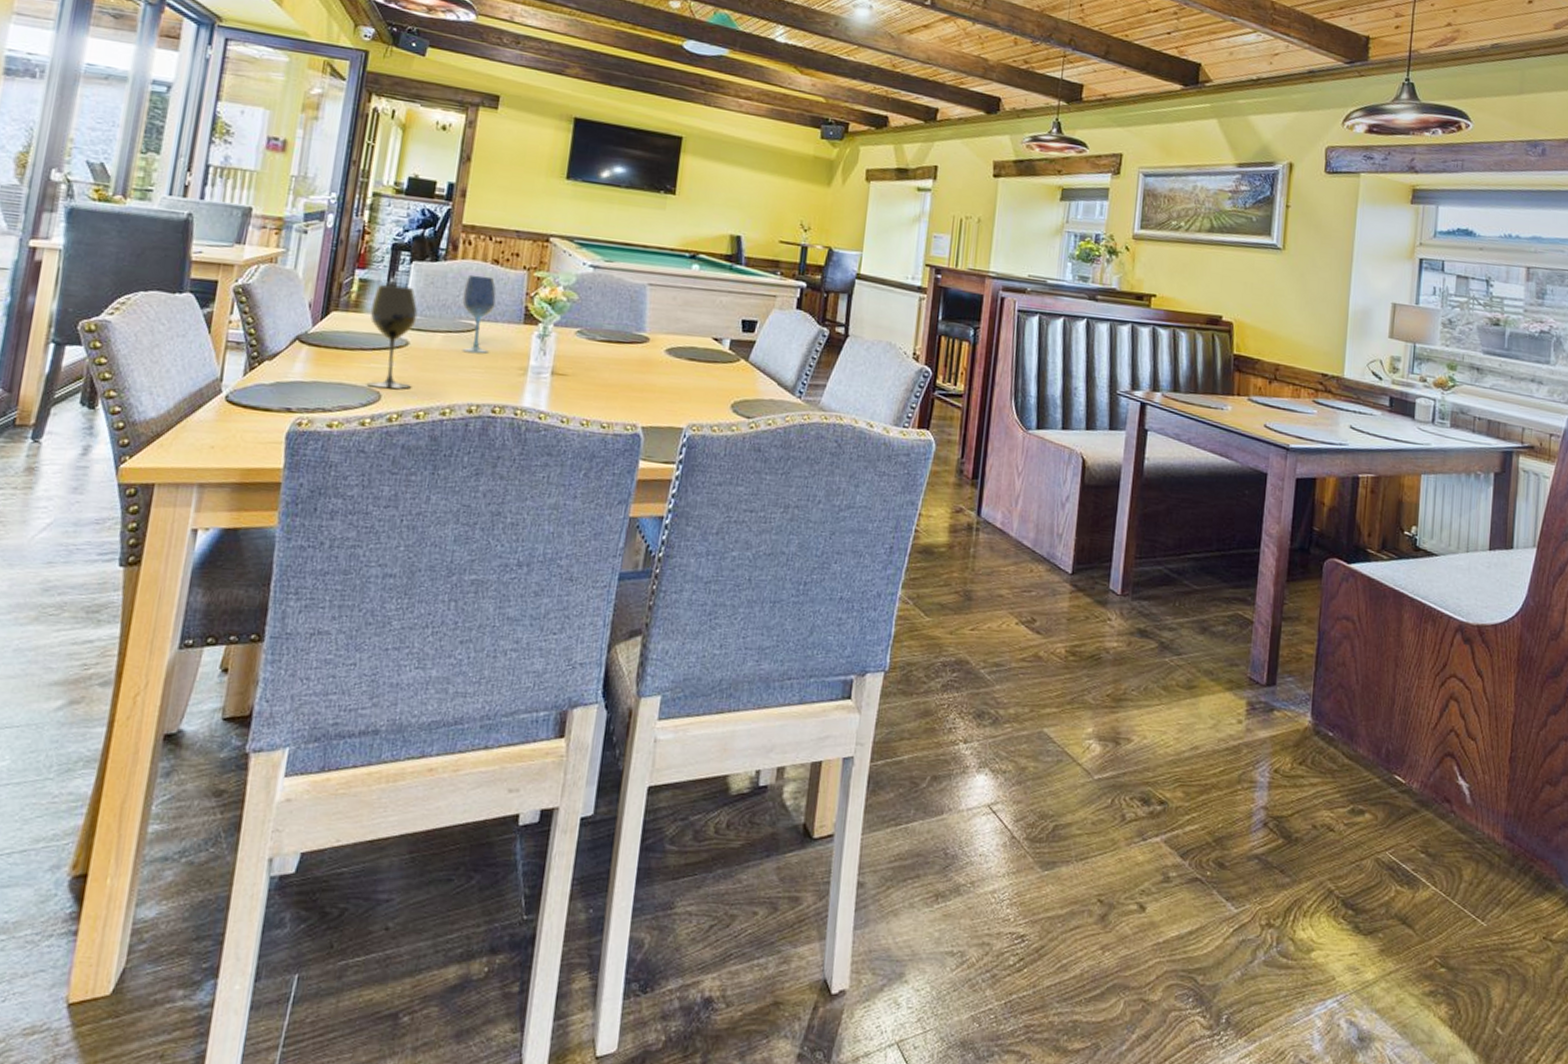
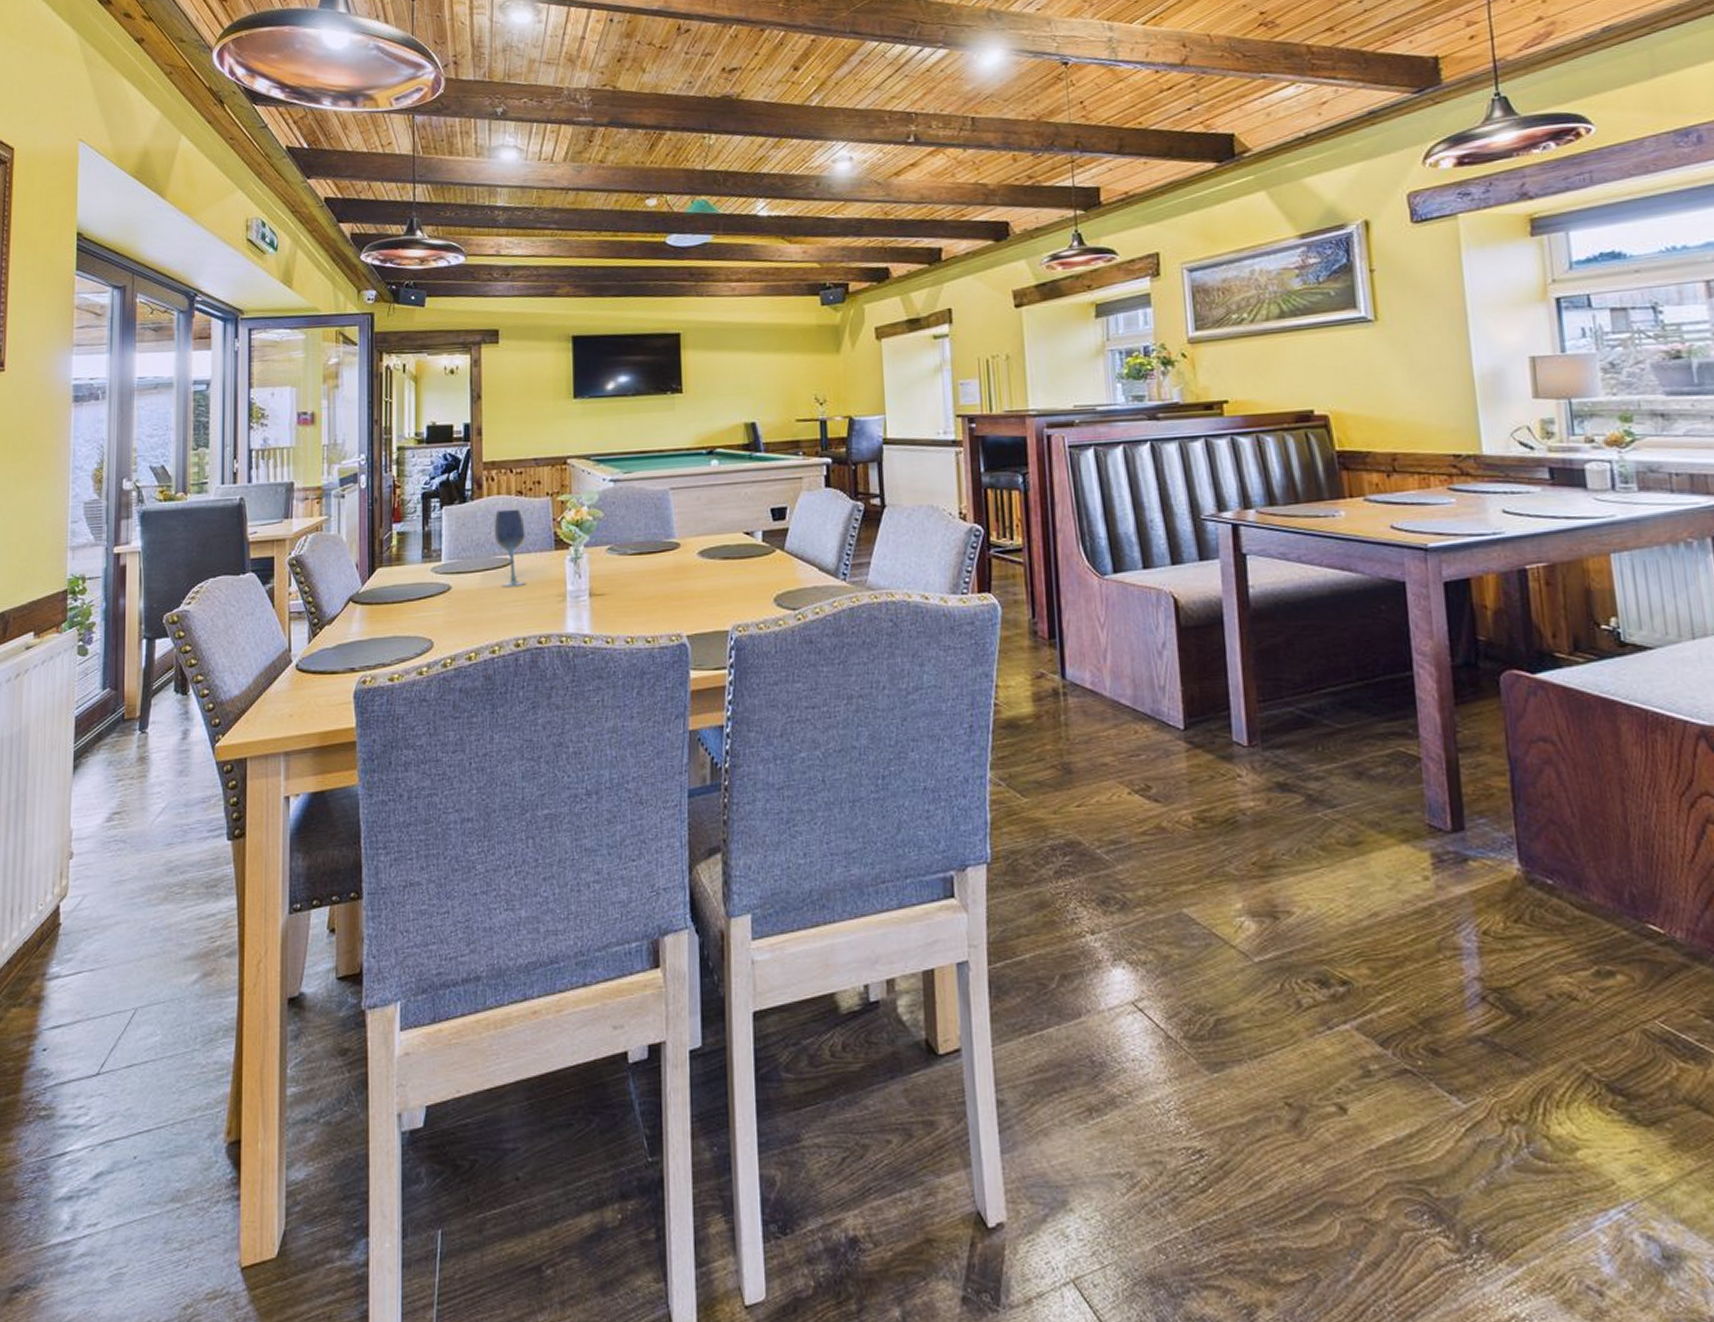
wineglass: present [366,284,418,389] -> none [411,532,459,636]

